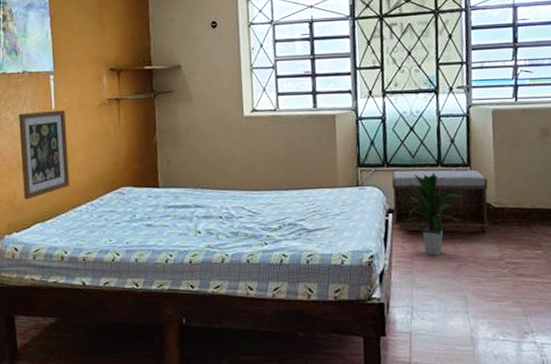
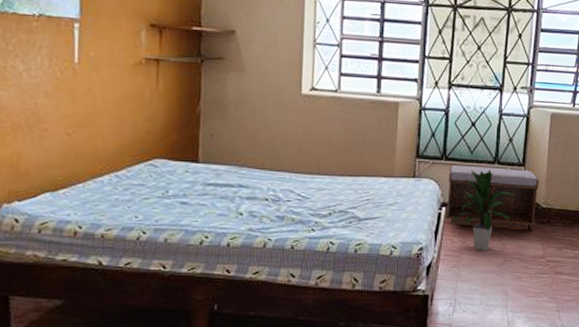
wall art: present [18,110,70,200] -> none [29,63,92,165]

